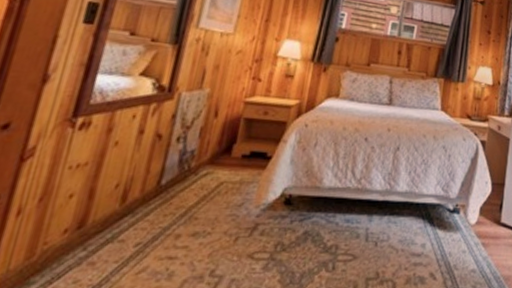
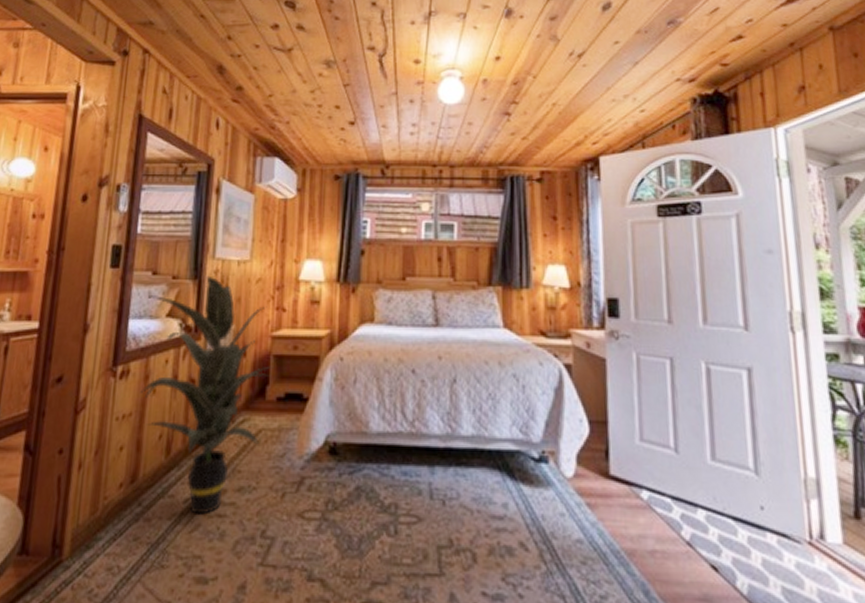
indoor plant: none [101,42,244,257] -> present [141,275,273,515]

